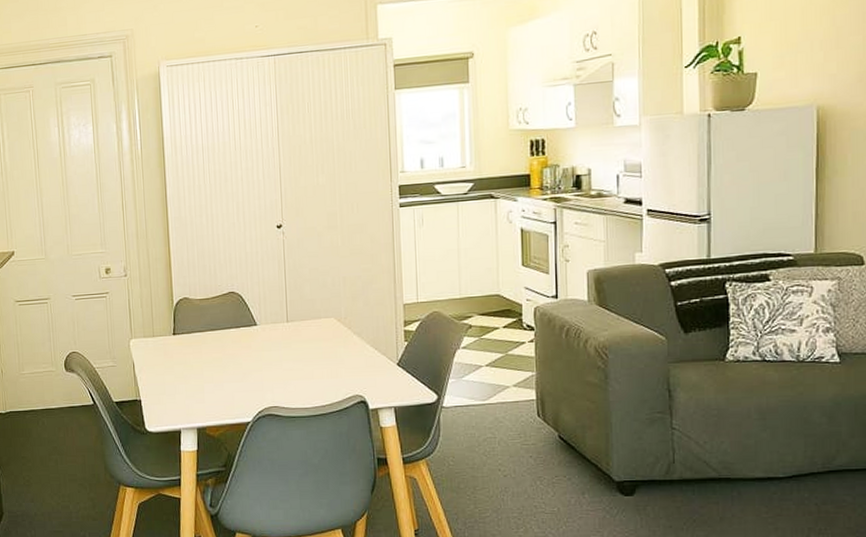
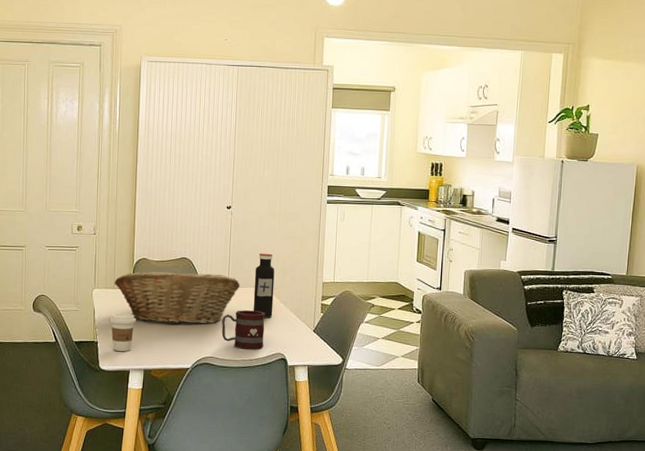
coffee cup: none [151,363,183,410] -> present [109,312,136,352]
fruit basket: none [154,307,302,372] -> present [114,271,240,325]
mug: none [284,346,338,394] -> present [221,310,265,350]
water bottle: none [318,276,345,354] -> present [253,253,275,318]

